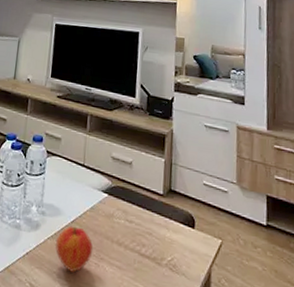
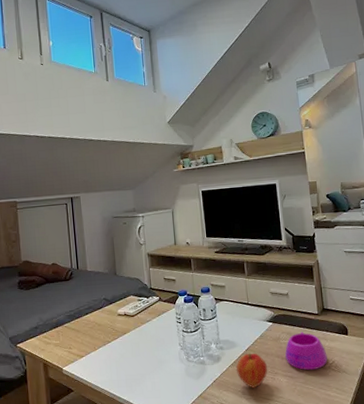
bowl: none [115,212,166,265] -> present [284,331,328,370]

